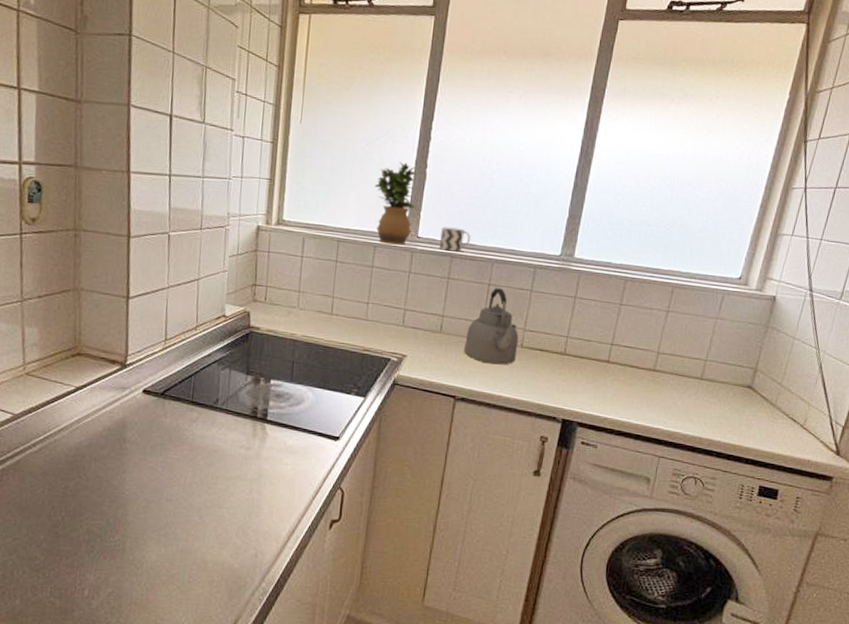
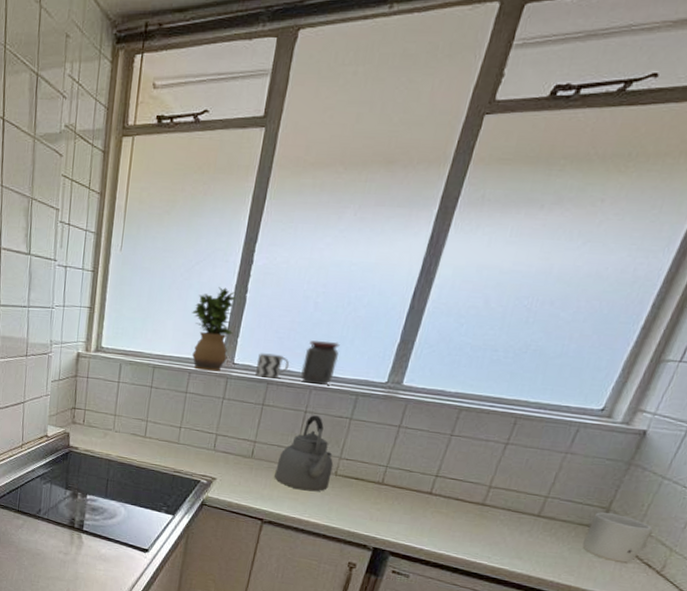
jar: none [481,215,516,259] -> present [299,340,340,386]
mug: none [740,372,795,419] -> present [582,512,656,563]

